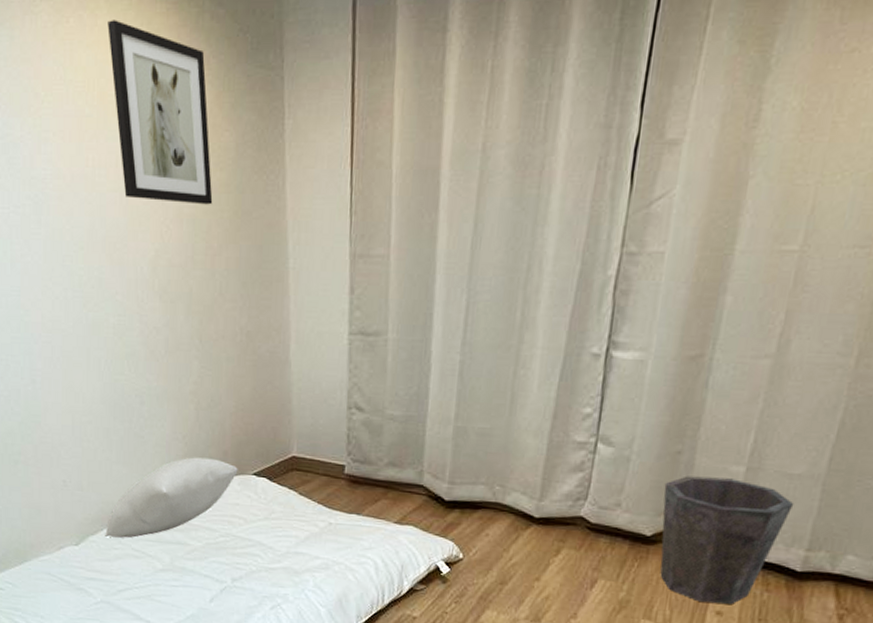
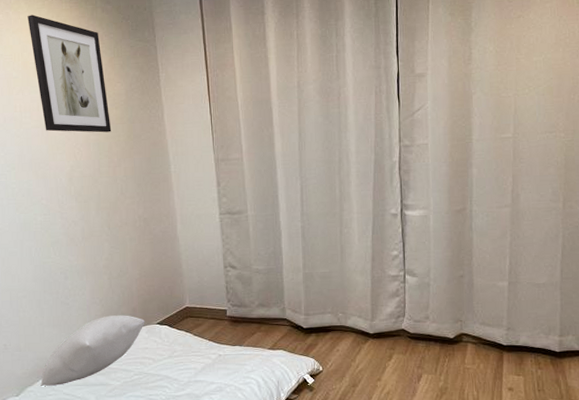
waste bin: present [660,476,794,604] -> none [456,291,545,382]

